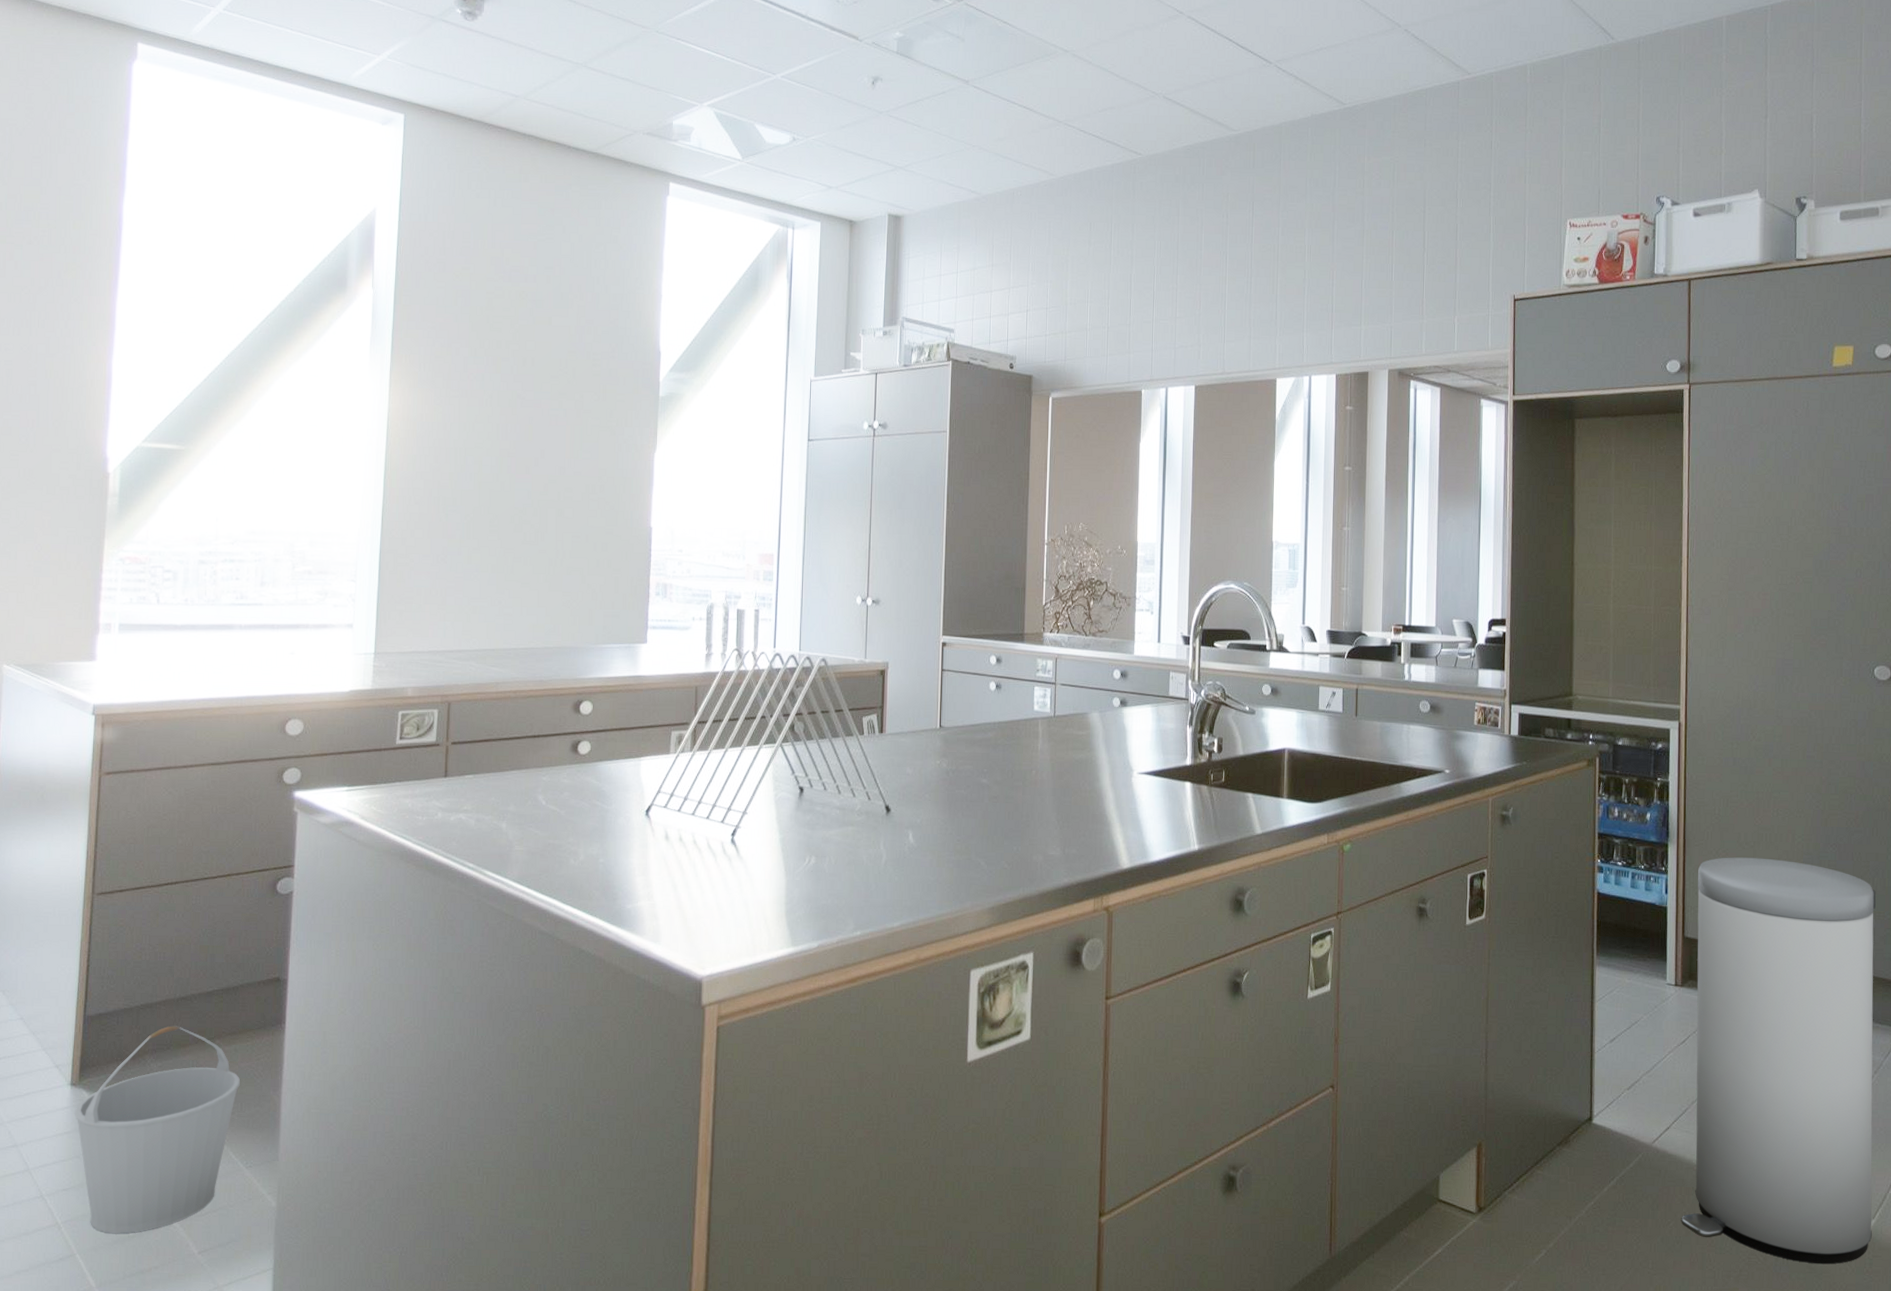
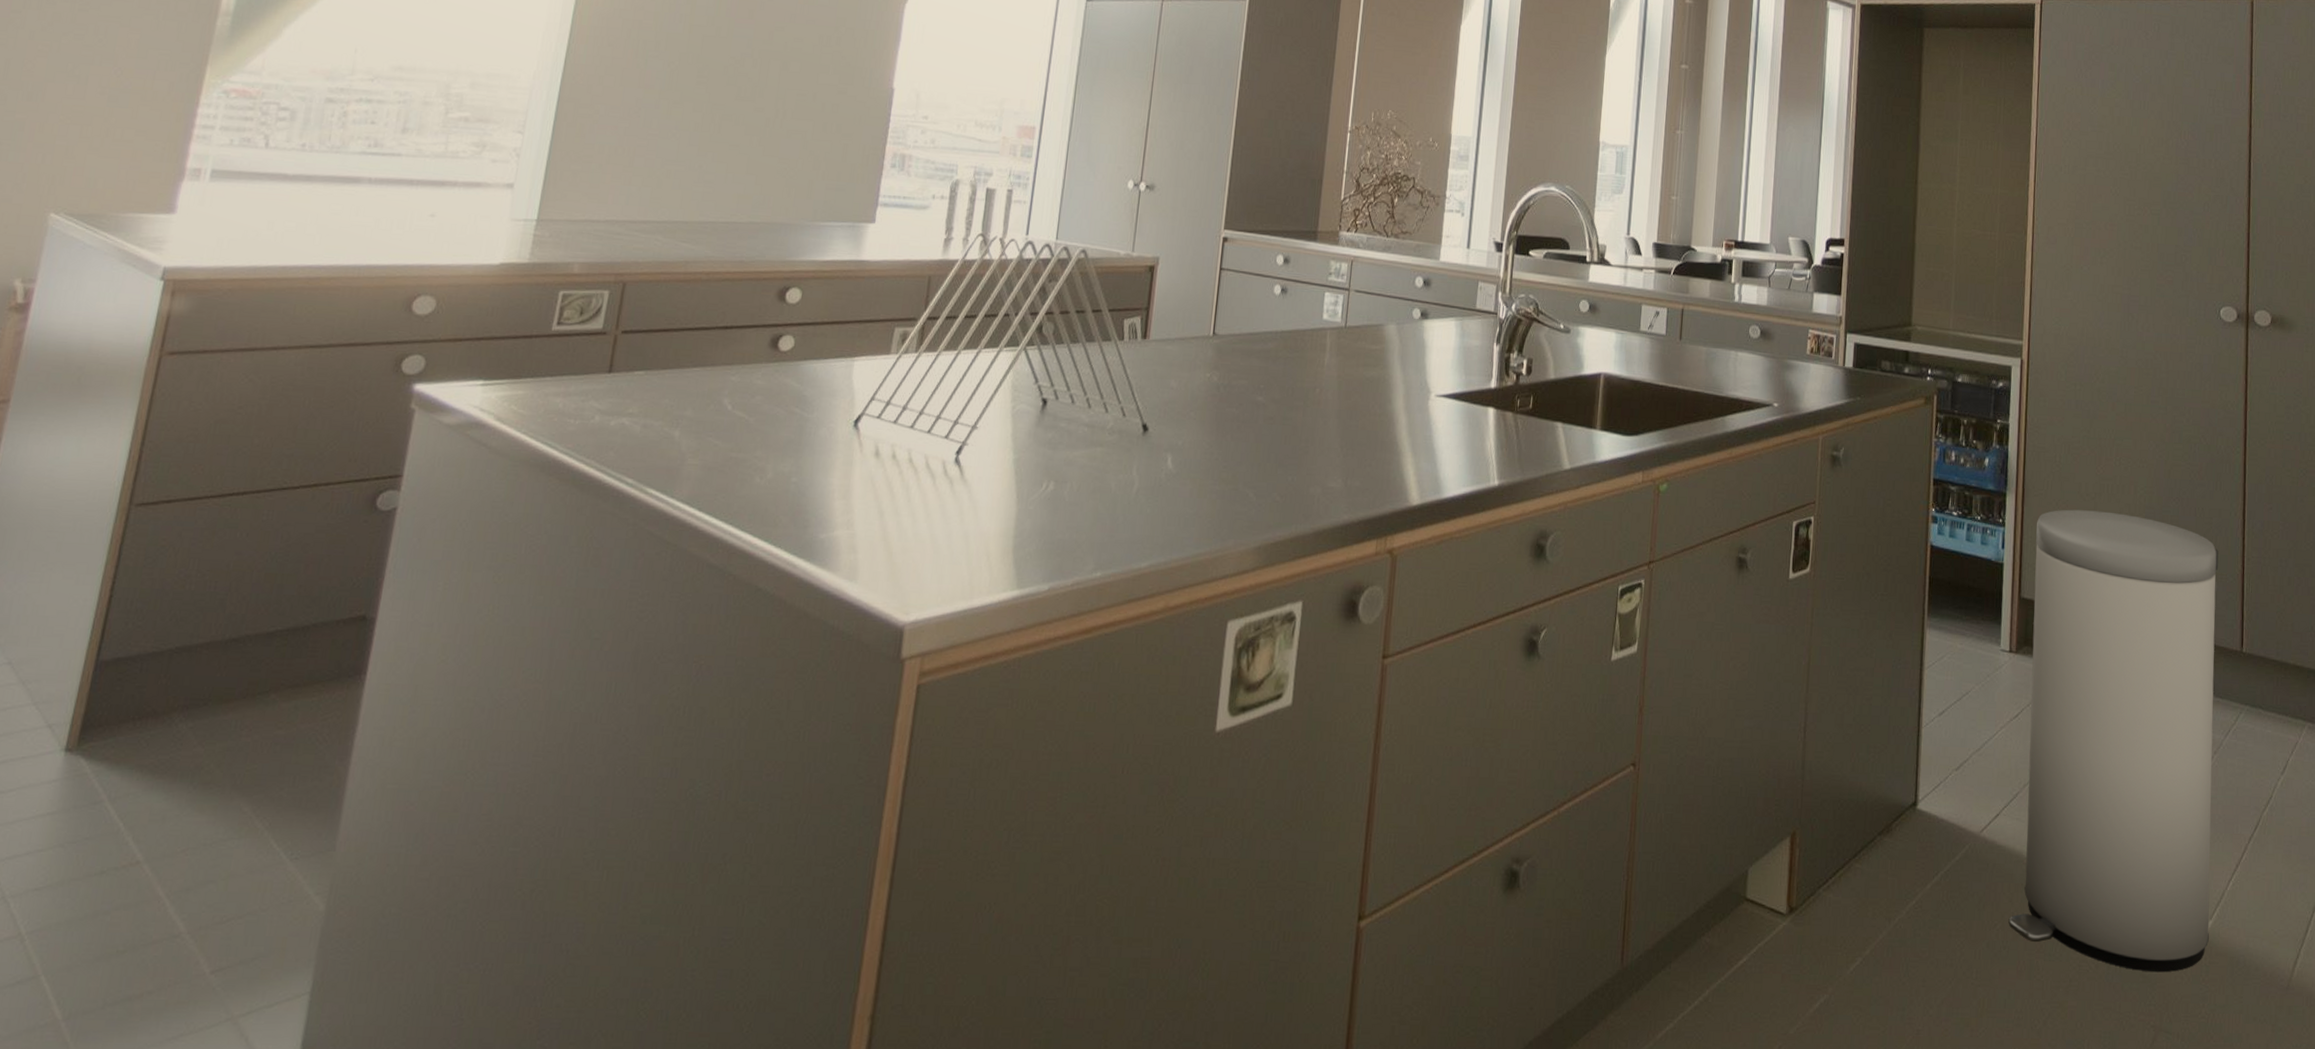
bucket: present [74,1026,240,1234] -> none [64,675,297,947]

